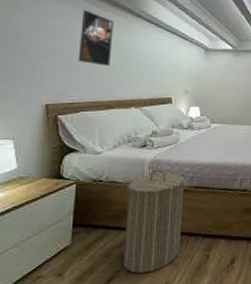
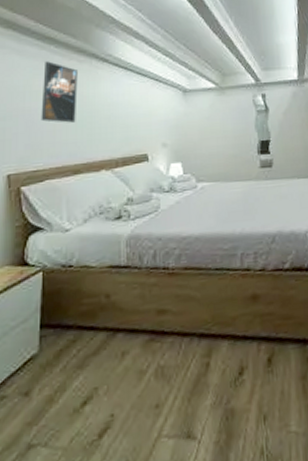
laundry hamper: present [123,169,189,274] -> none [101,247,176,392]

